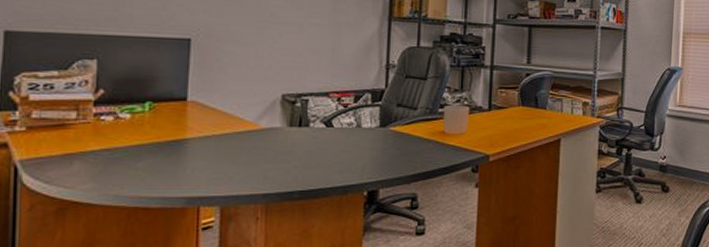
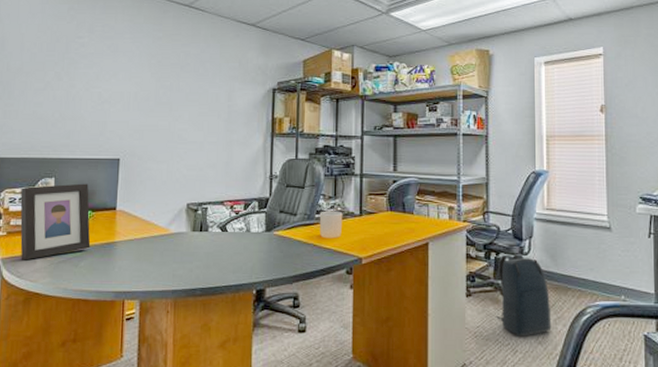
picture frame: none [46,67,152,162] -> present [20,183,91,261]
backpack: none [624,149,677,230] -> present [496,253,552,337]

